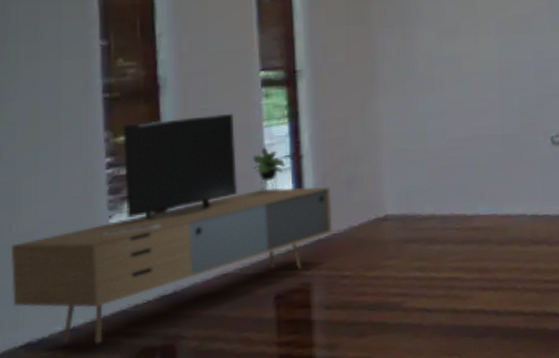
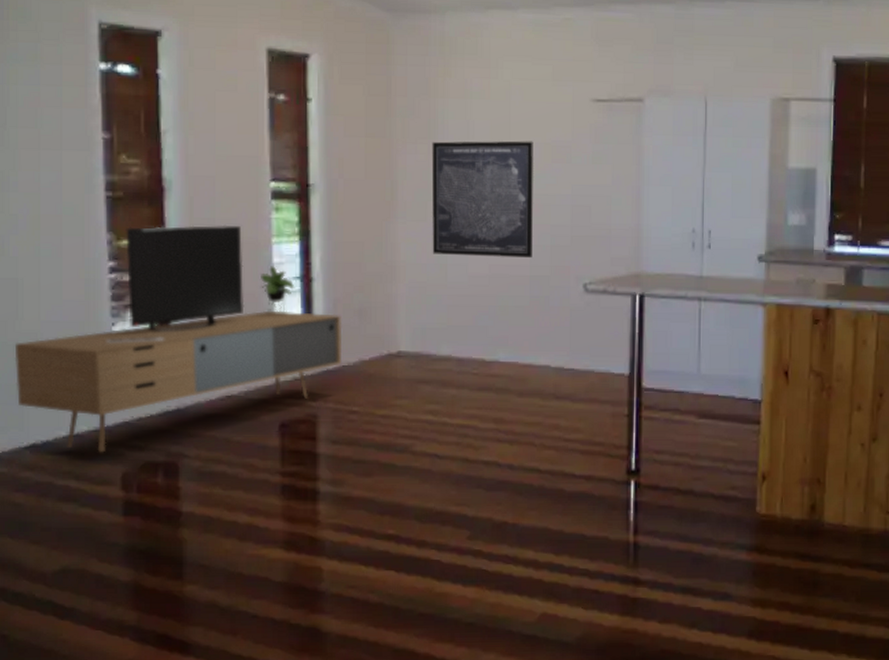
wall art: none [406,16,503,123] -> present [431,141,534,259]

